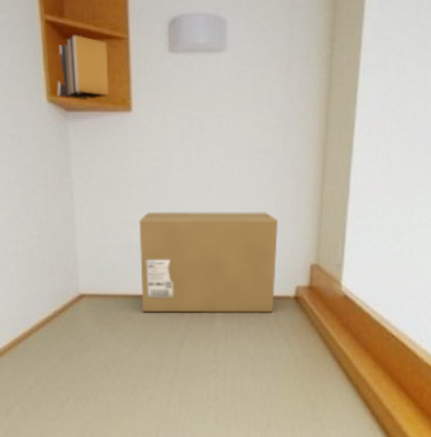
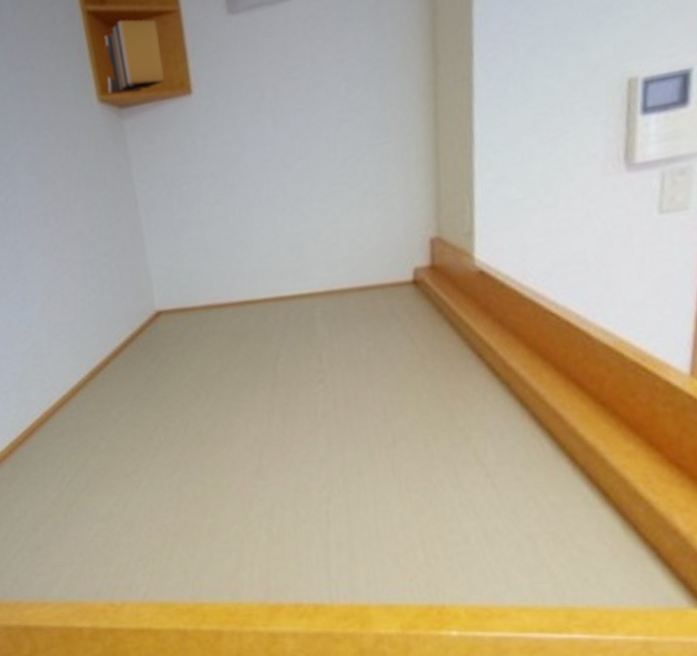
box: present [139,211,278,314] -> none [213,183,388,324]

